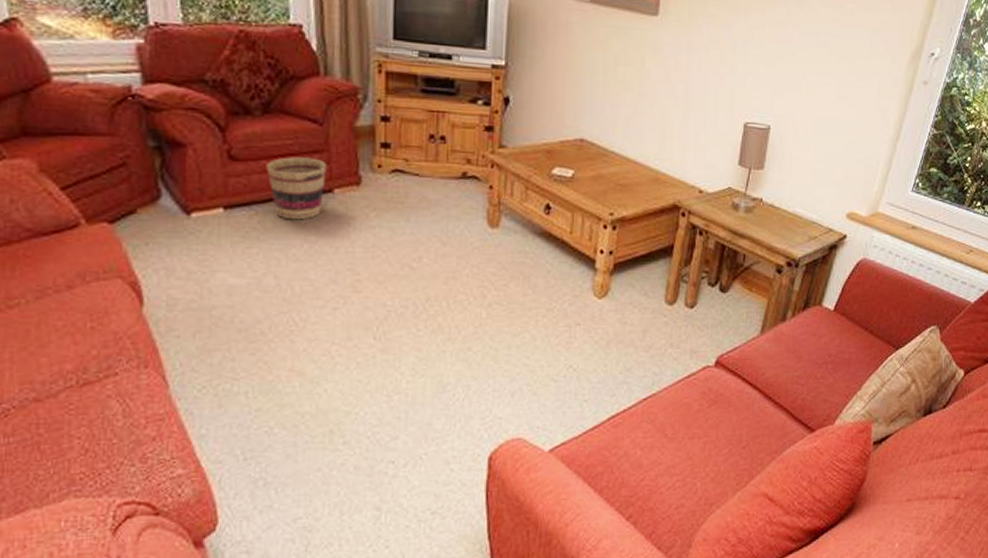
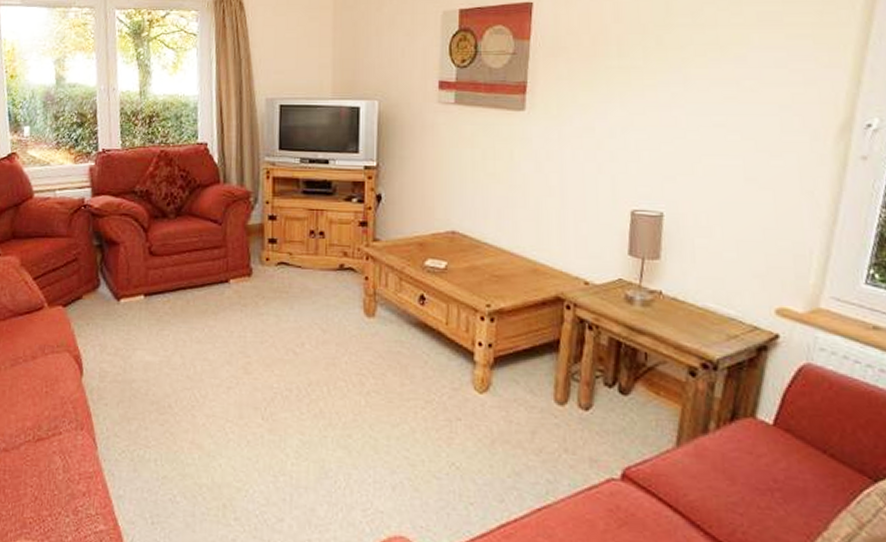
basket: present [266,157,327,220] -> none [177,252,224,307]

